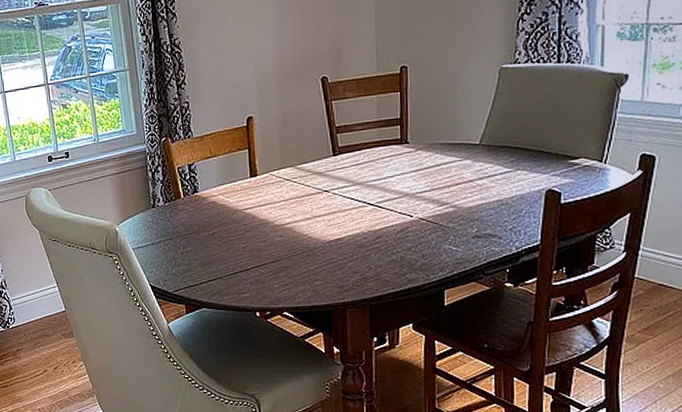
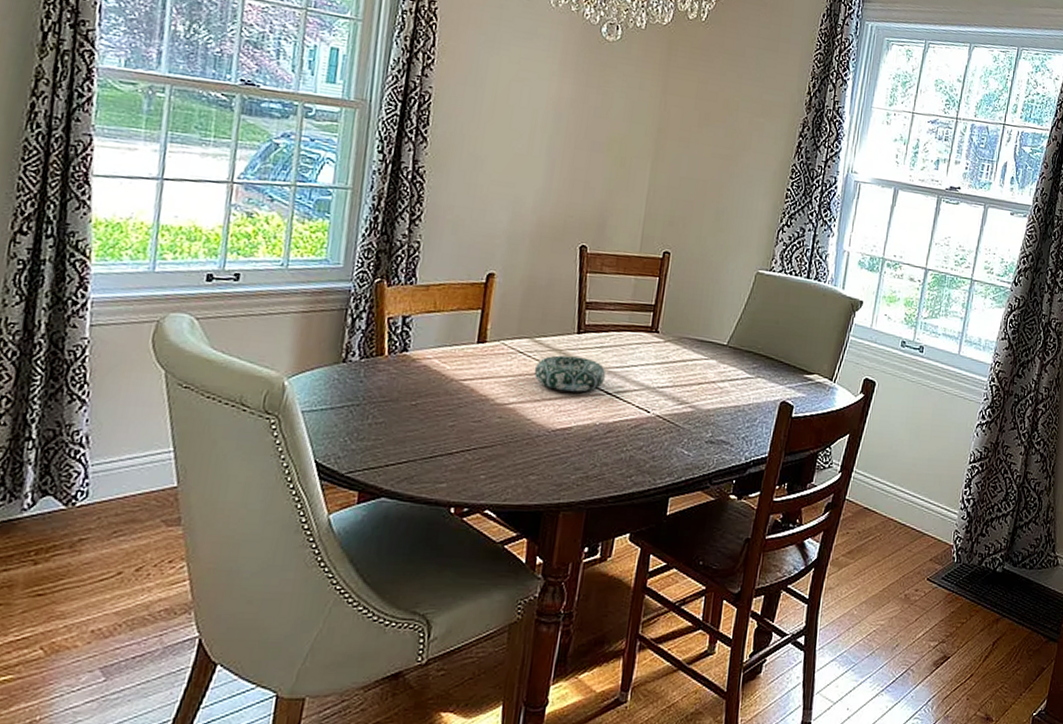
decorative bowl: none [301,176,366,208] -> present [534,355,606,392]

